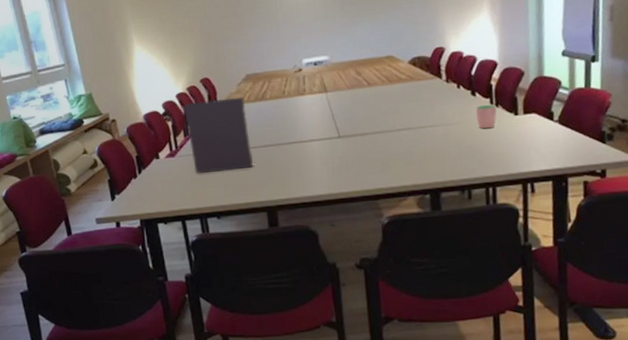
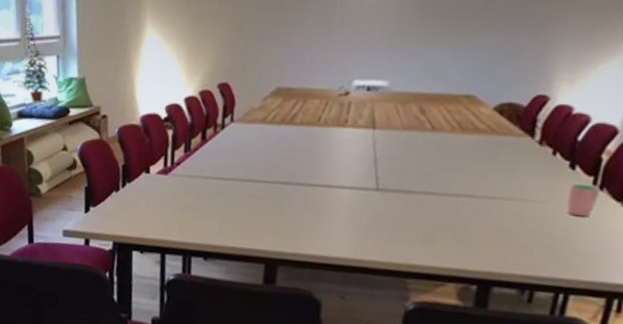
plant: none [32,49,65,121] -> present [21,10,51,103]
binder: present [183,96,254,173] -> none [188,111,269,208]

